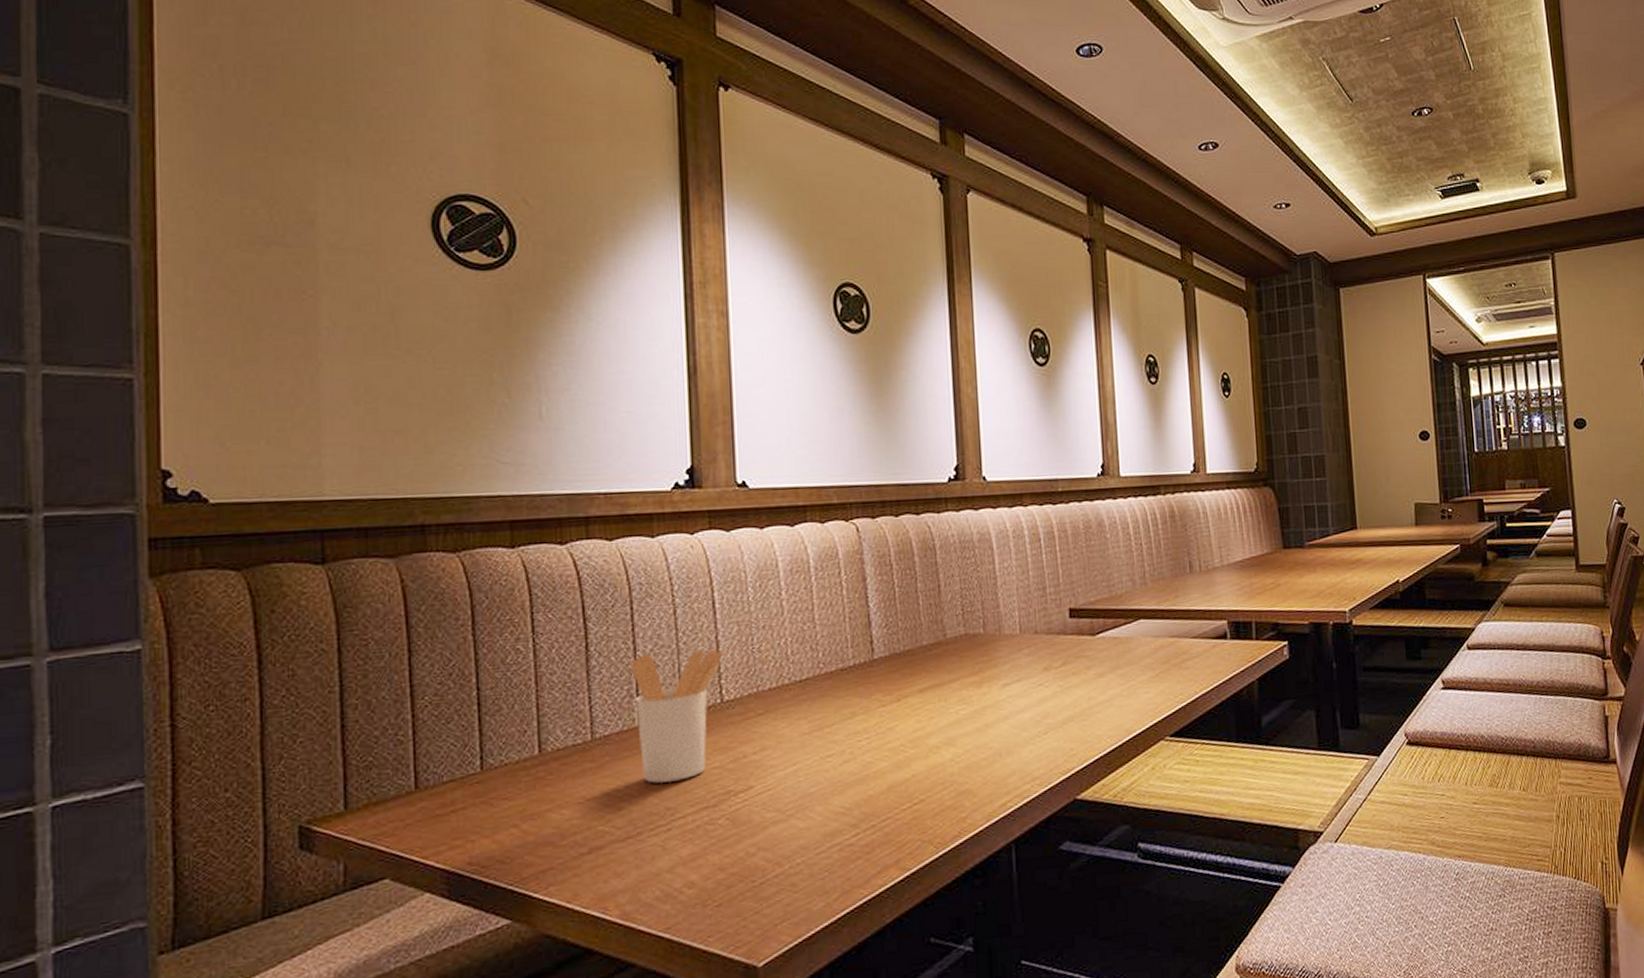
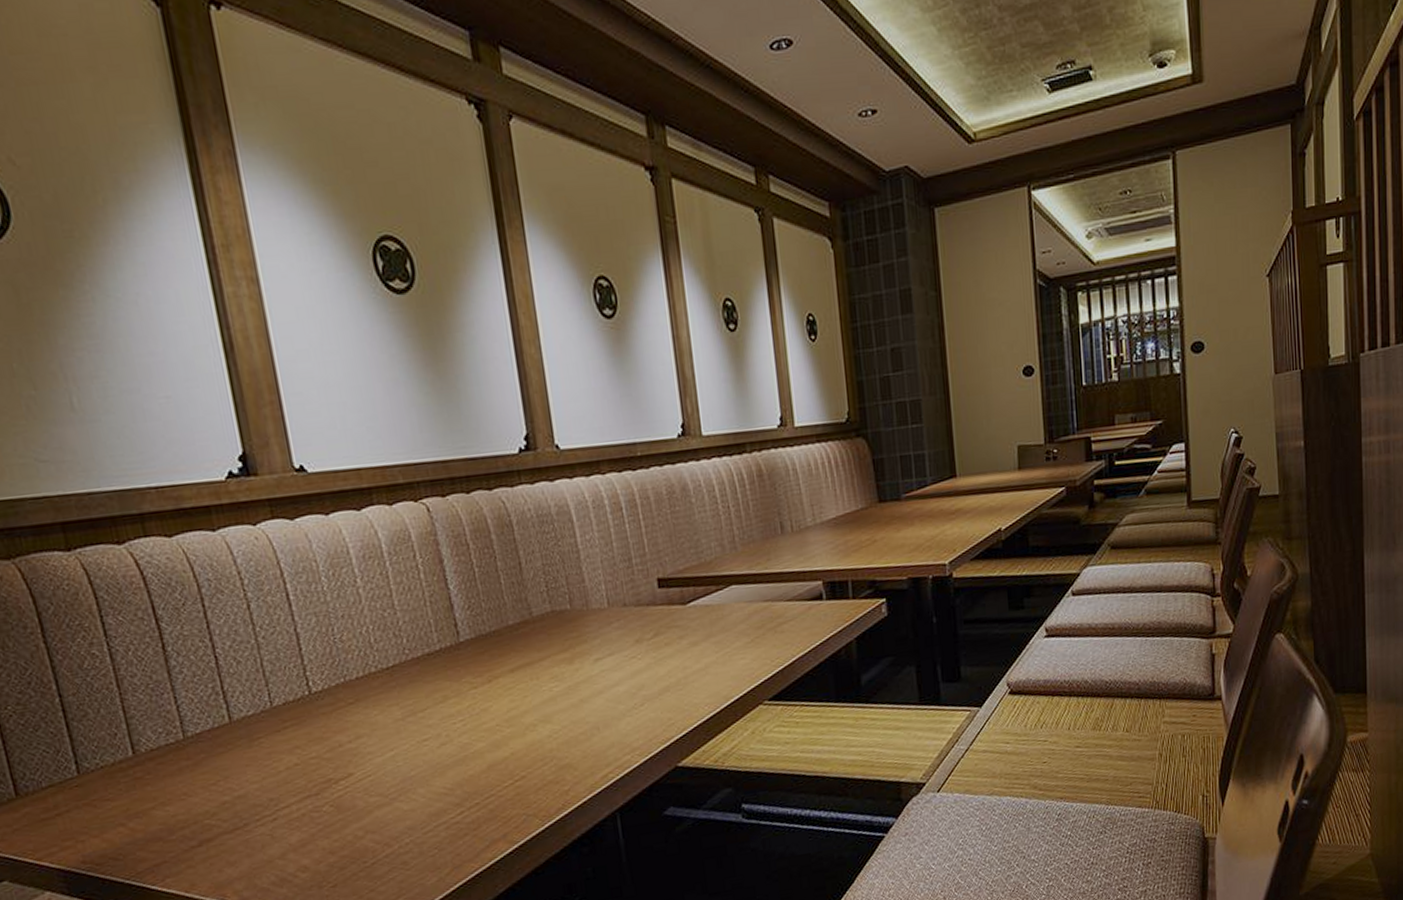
utensil holder: present [630,649,725,783] -> none [210,642,307,777]

